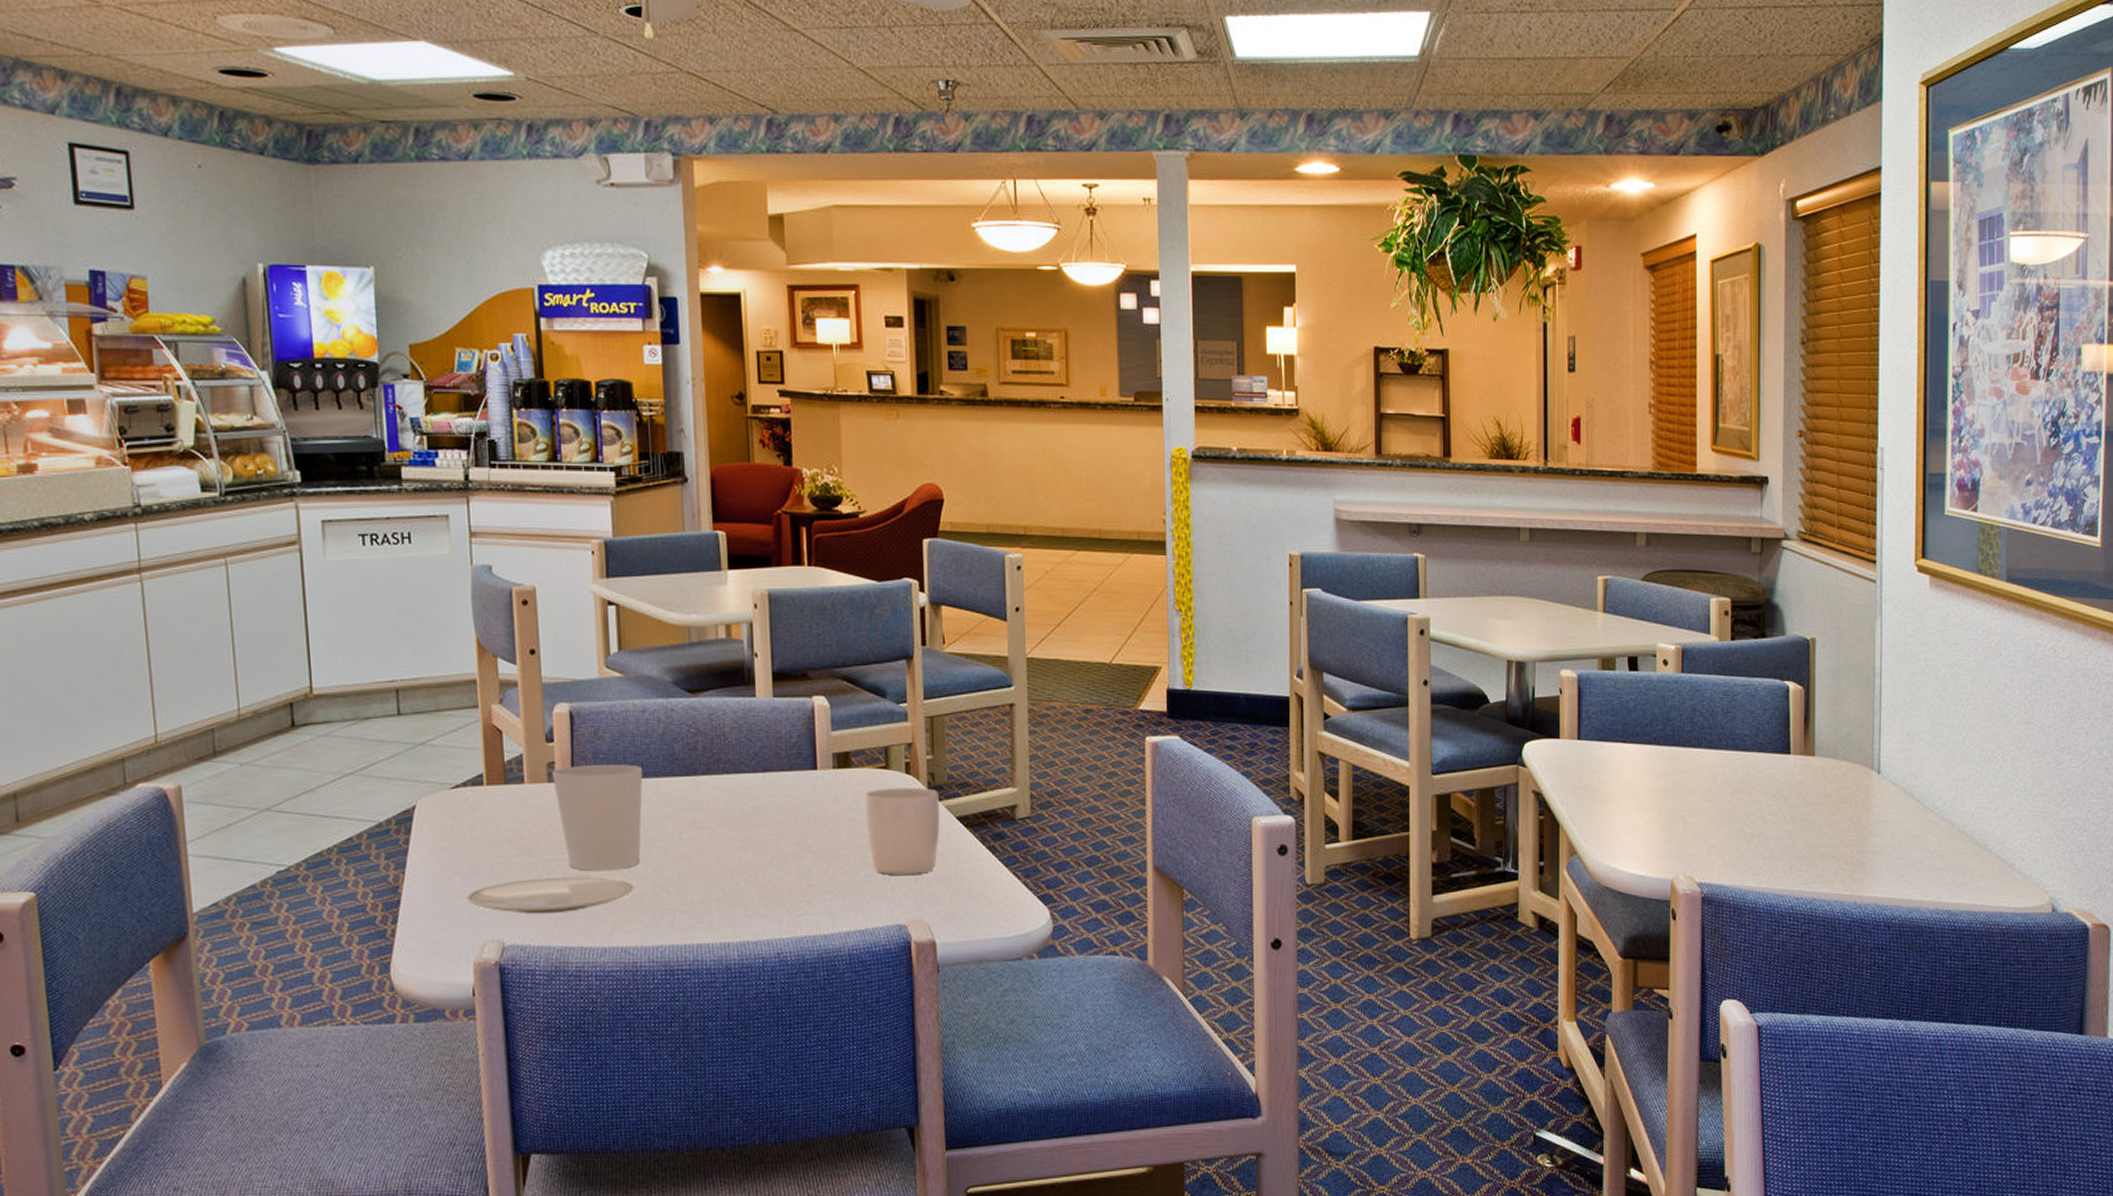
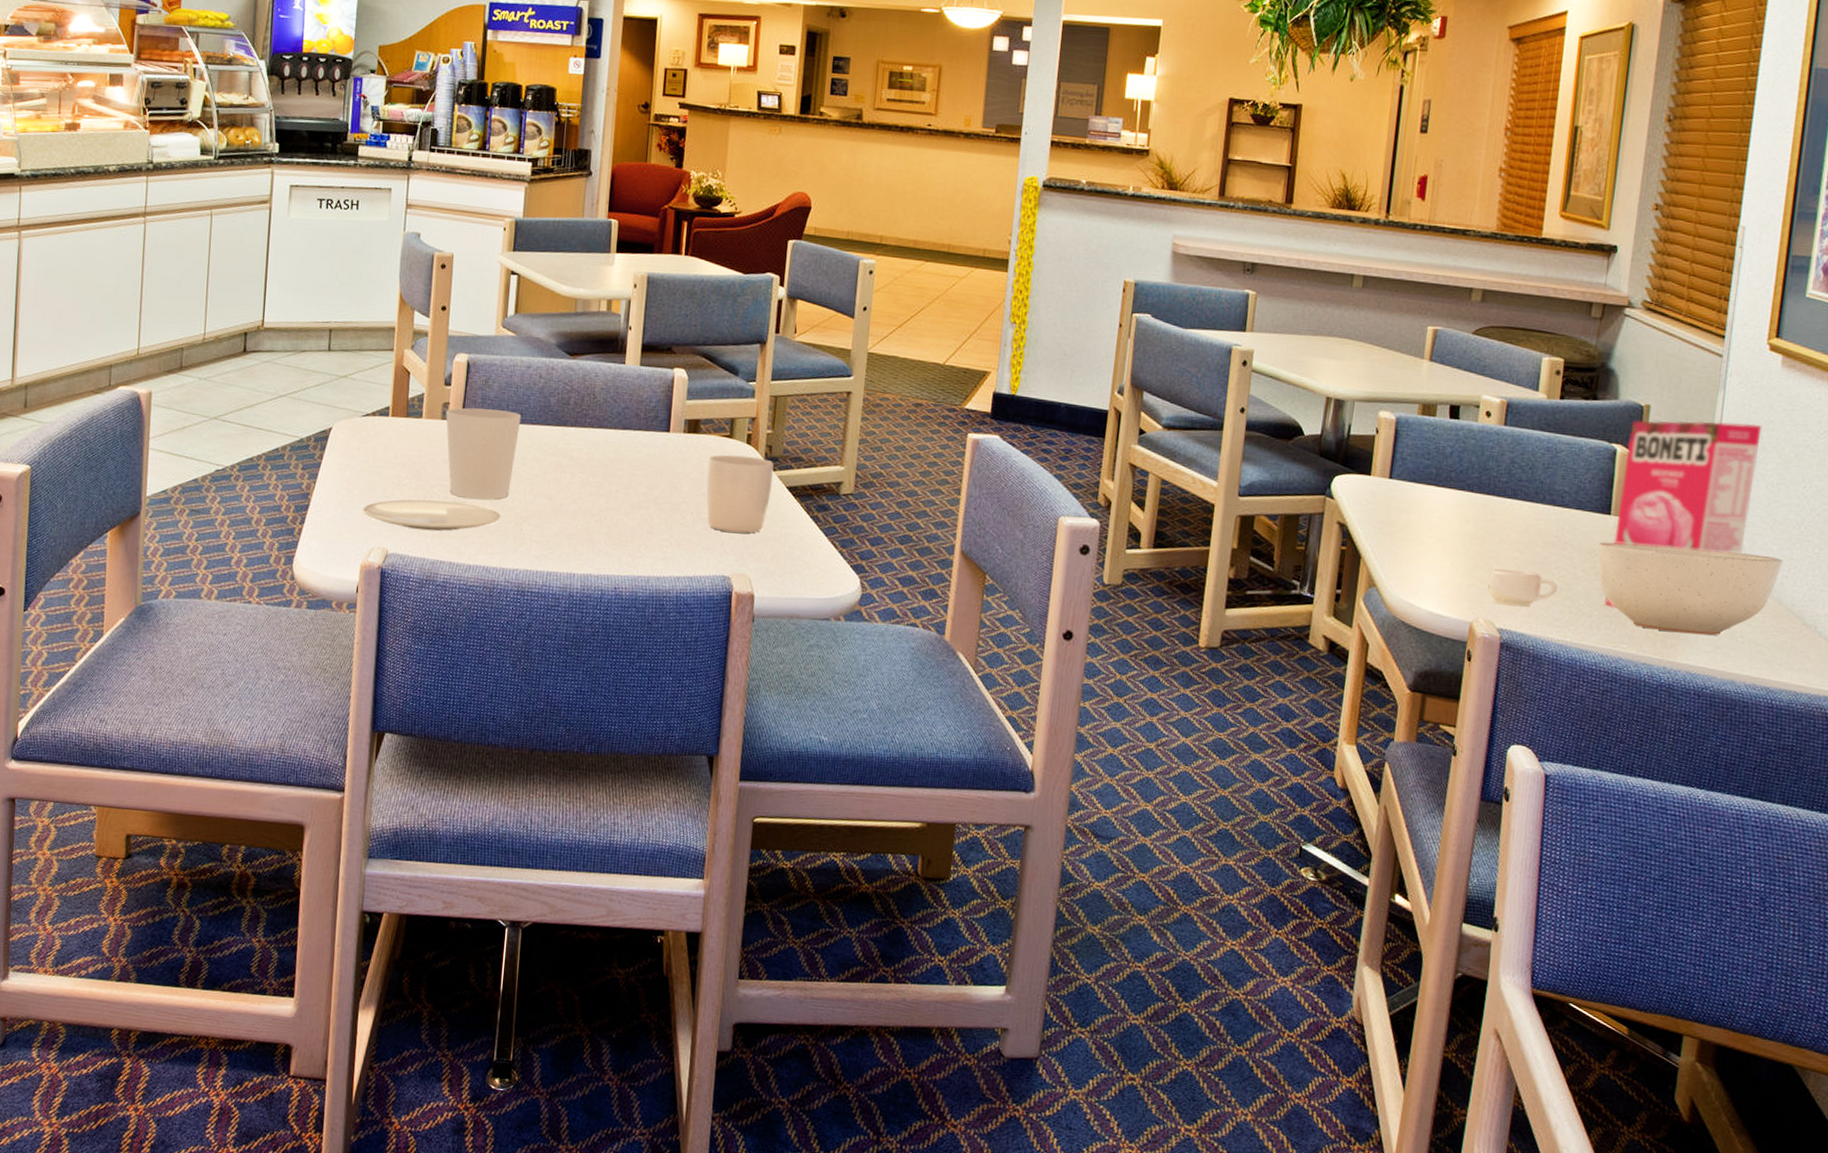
cup: none [1684,821,1750,859] -> present [1488,569,1558,608]
bowl: none [1782,778,1951,866] -> present [1598,542,1784,636]
cereal box: none [1793,647,1919,850] -> present [1604,421,1762,609]

